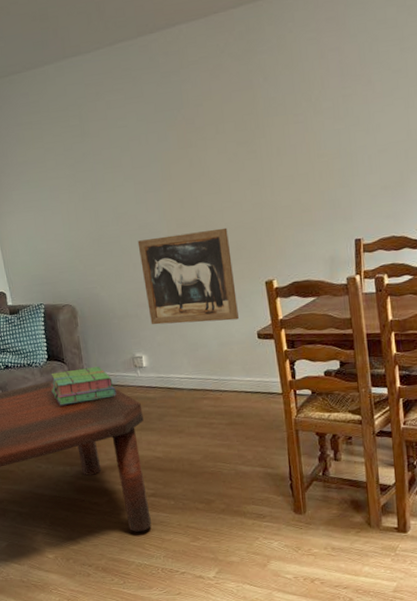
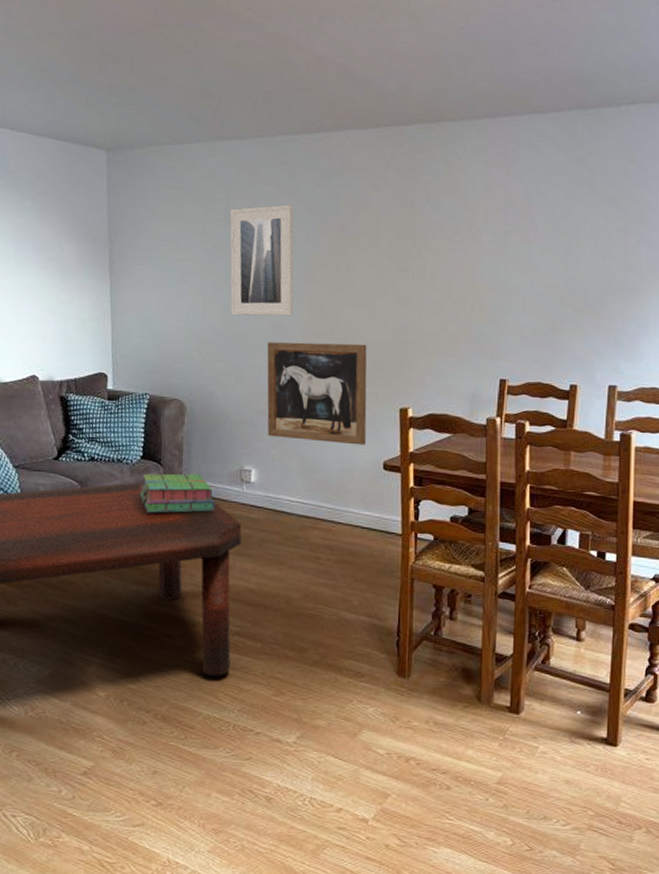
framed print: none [84,108,156,222] -> present [230,204,293,316]

